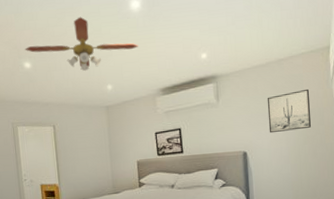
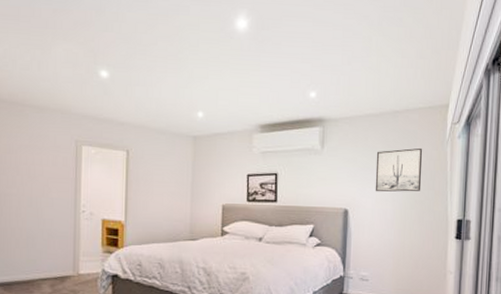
ceiling fan: present [25,16,138,72] -> none [103,27,240,92]

